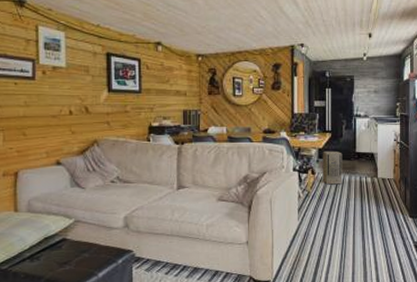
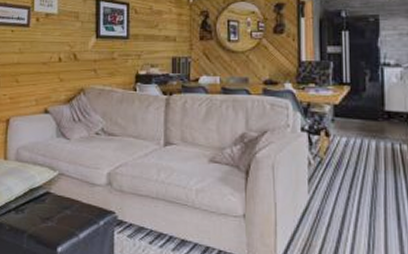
air purifier: present [322,150,343,185] -> none [338,107,368,151]

